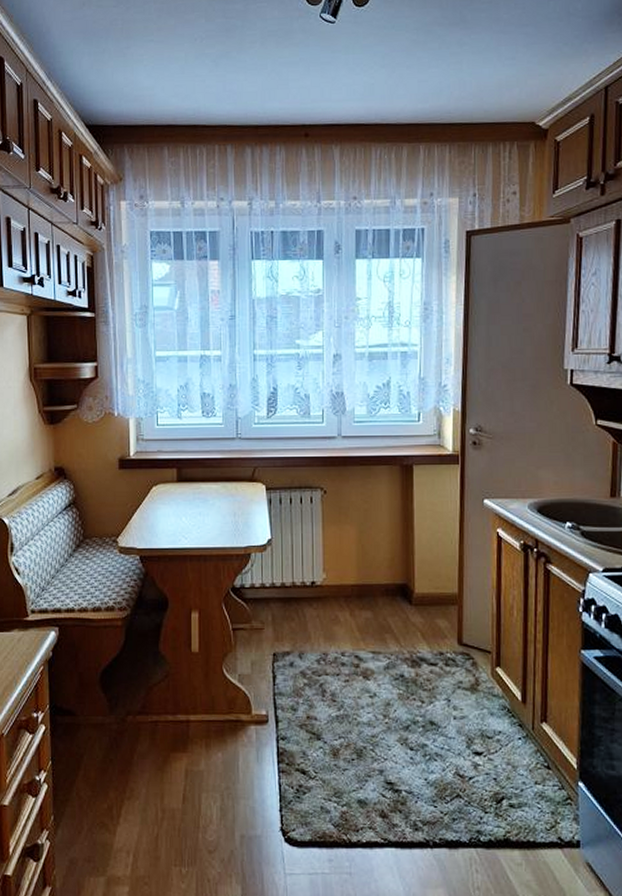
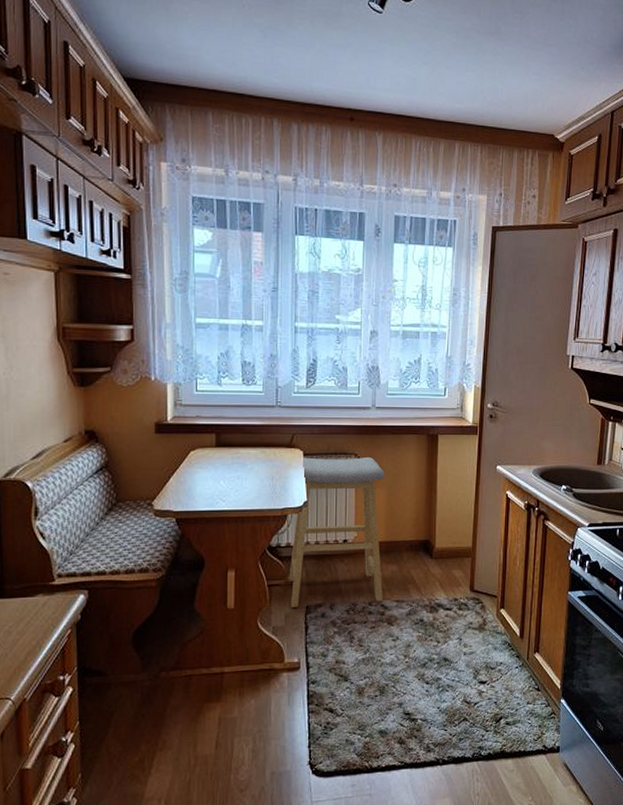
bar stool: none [254,491,358,654] -> present [289,457,386,607]

